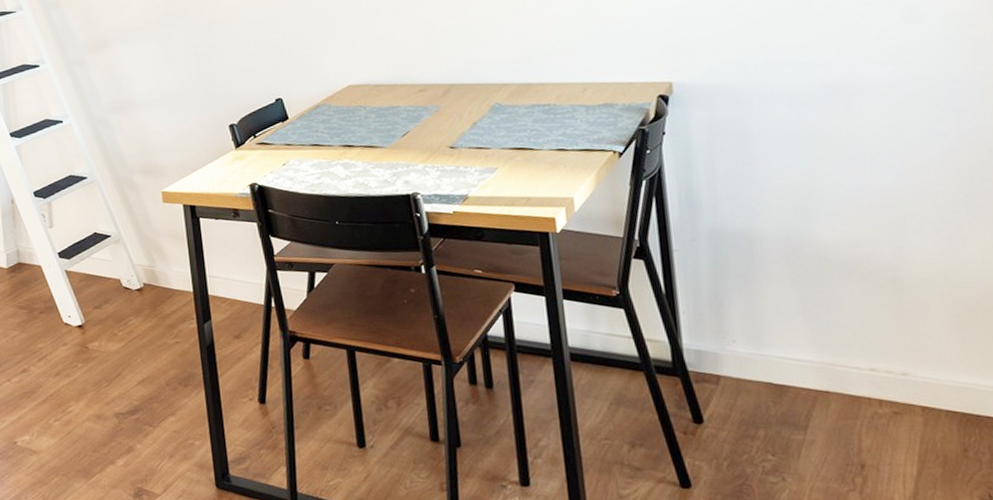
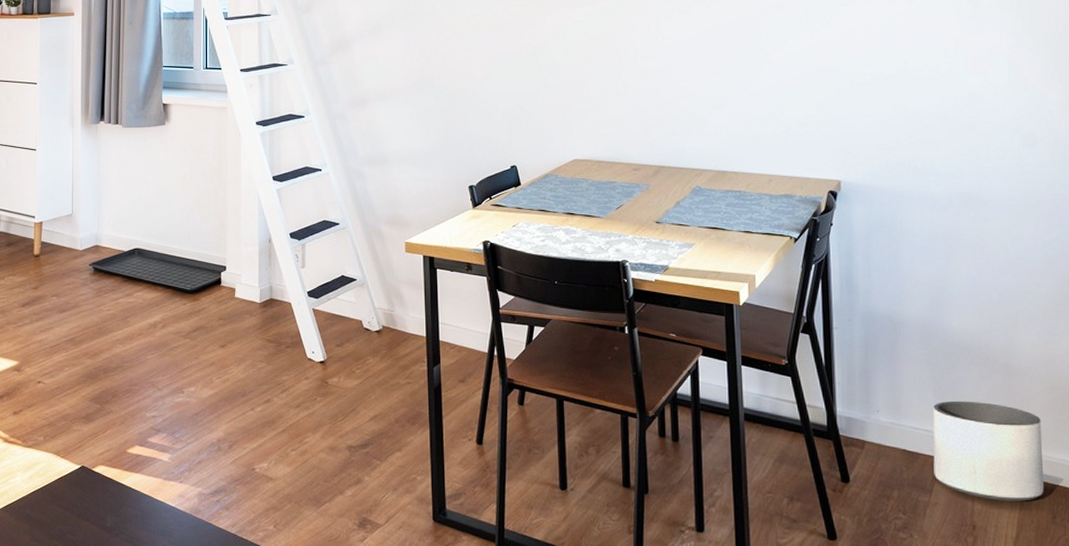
planter: none [803,323,951,435] -> present [933,400,1044,501]

